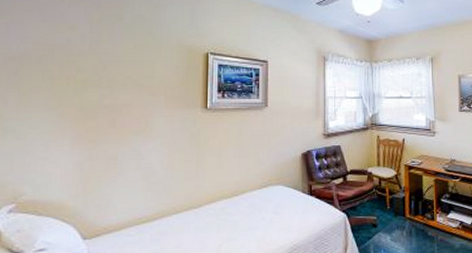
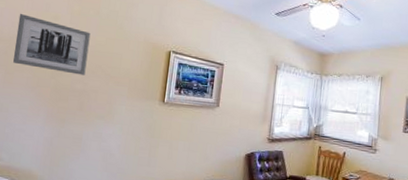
wall art: none [26,28,115,89] -> present [13,14,91,75]

